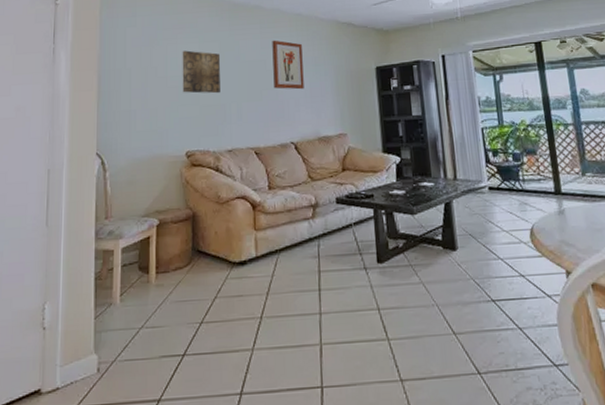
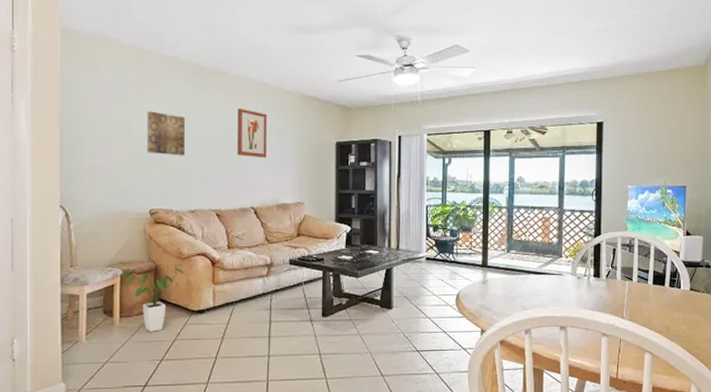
house plant: none [158,213,223,290] -> present [122,267,183,332]

